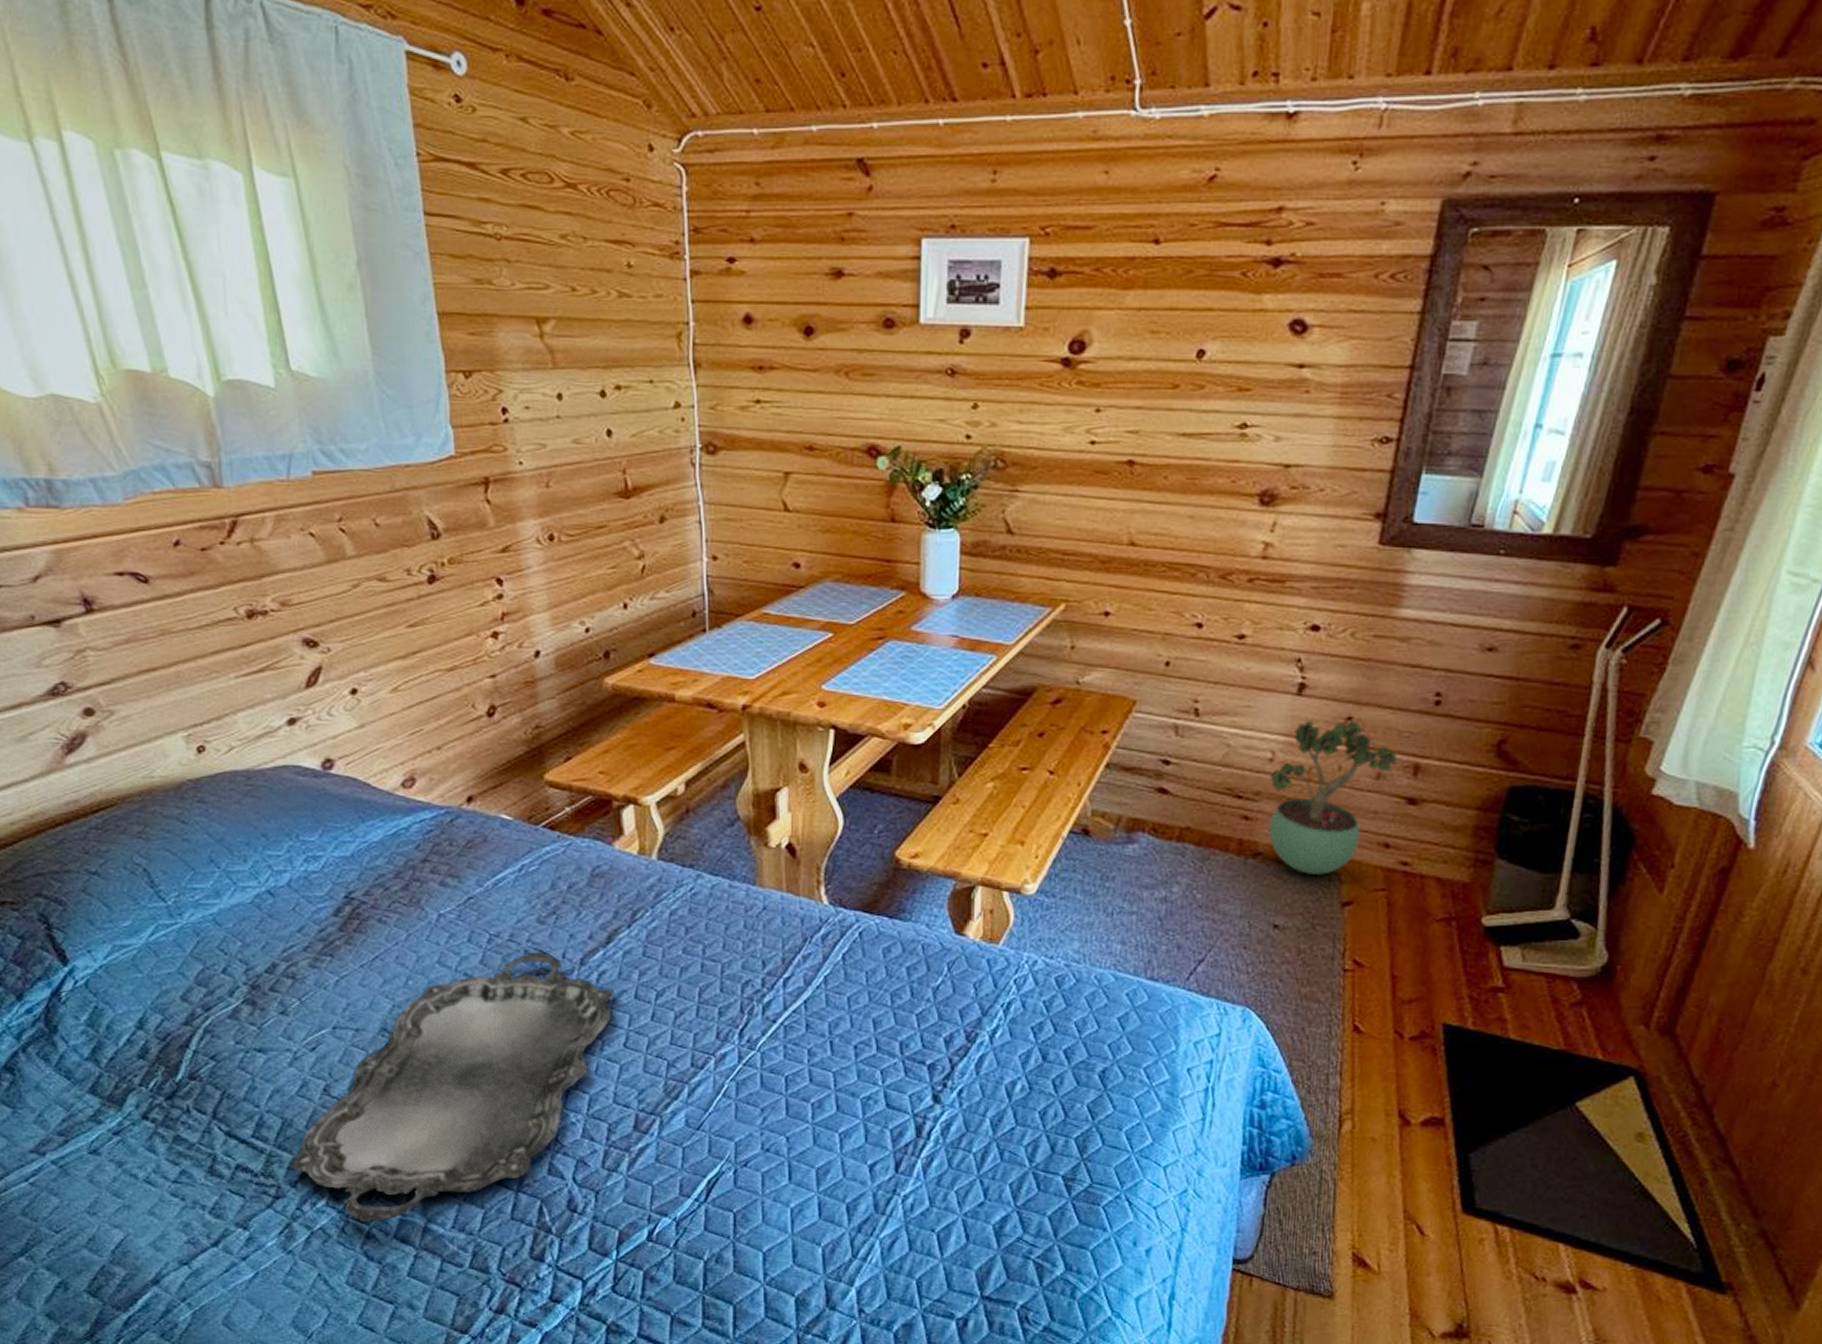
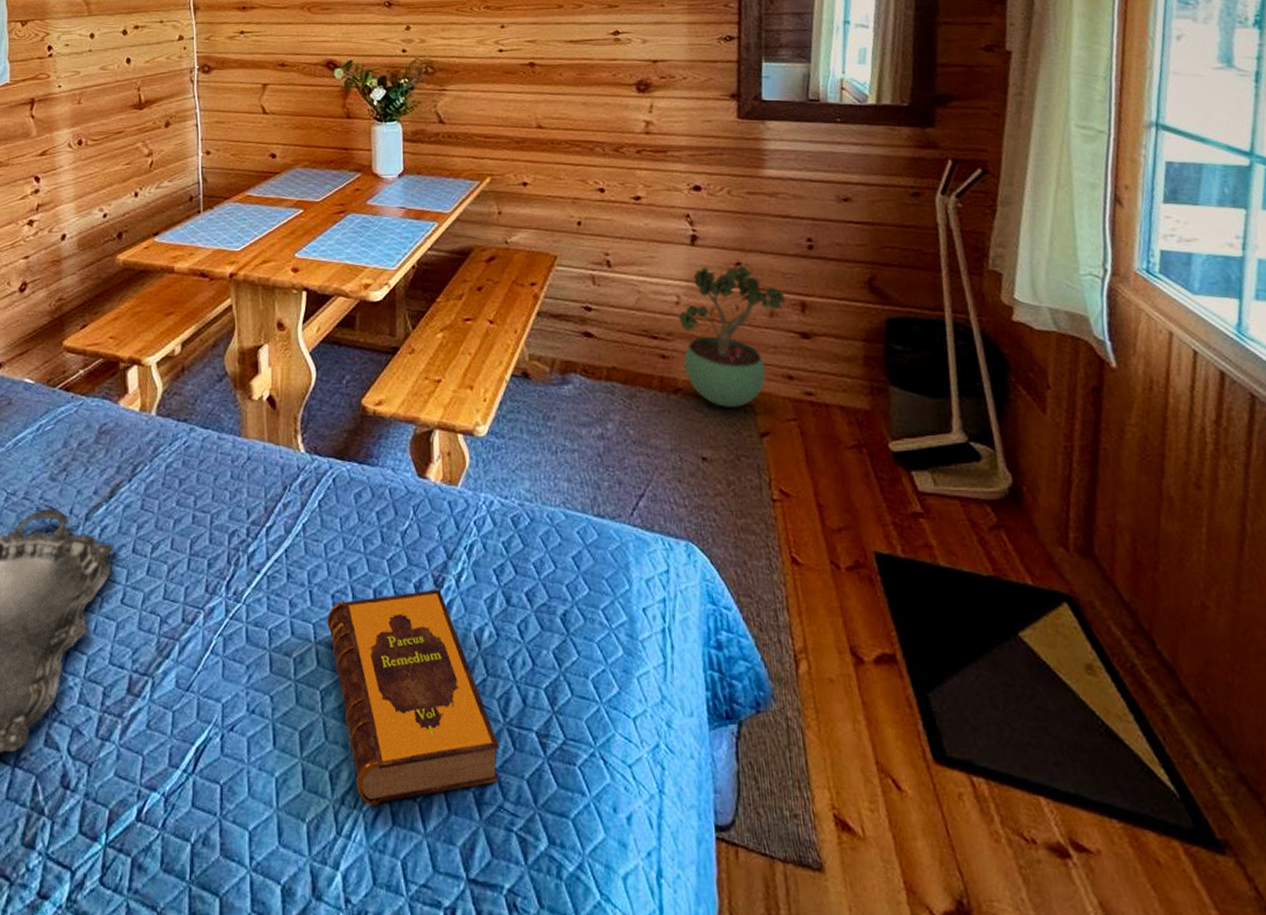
hardback book: none [848,1044,1023,1234] -> present [327,589,499,805]

